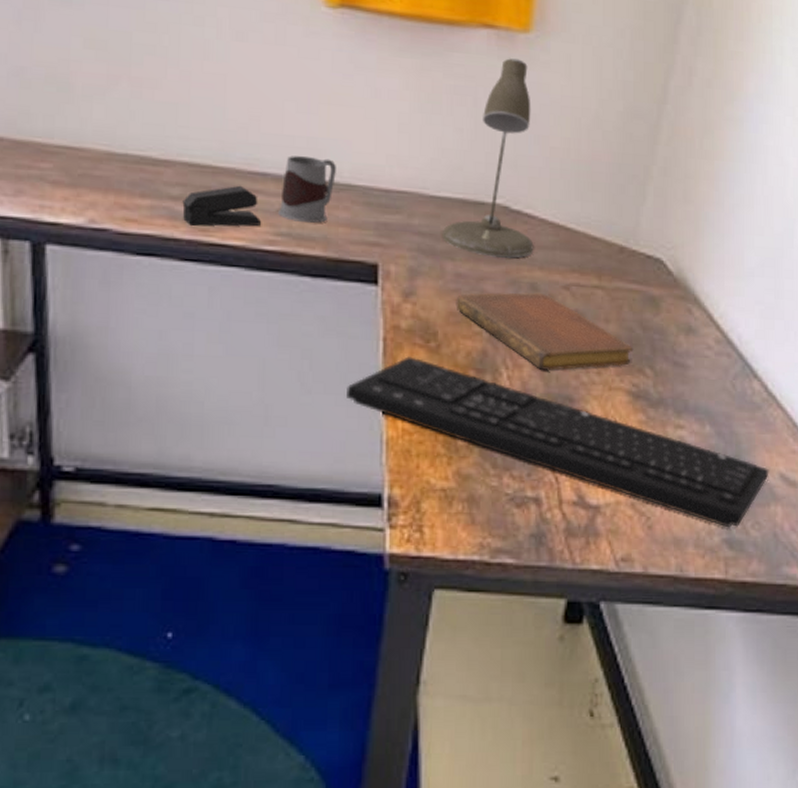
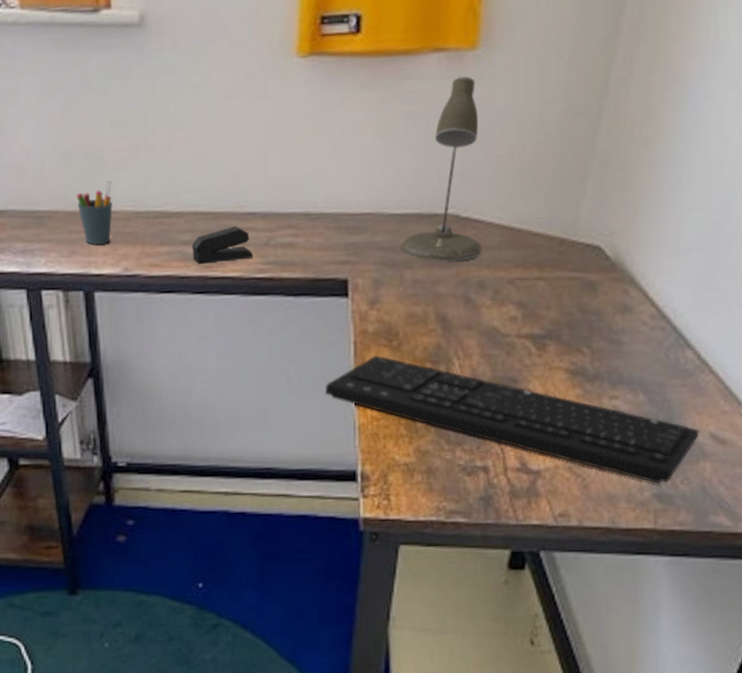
pen holder: none [30,109,80,186] -> present [76,180,113,245]
mug: present [277,155,336,223] -> none [265,193,311,251]
notebook: present [456,292,634,370] -> none [414,289,572,357]

